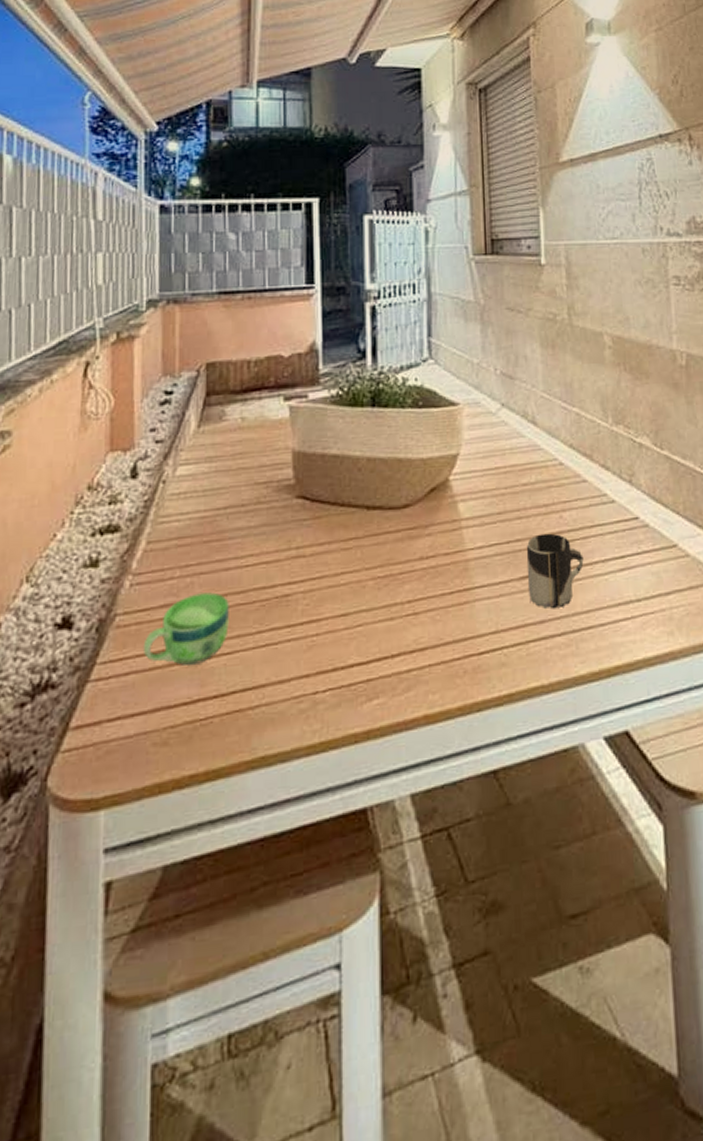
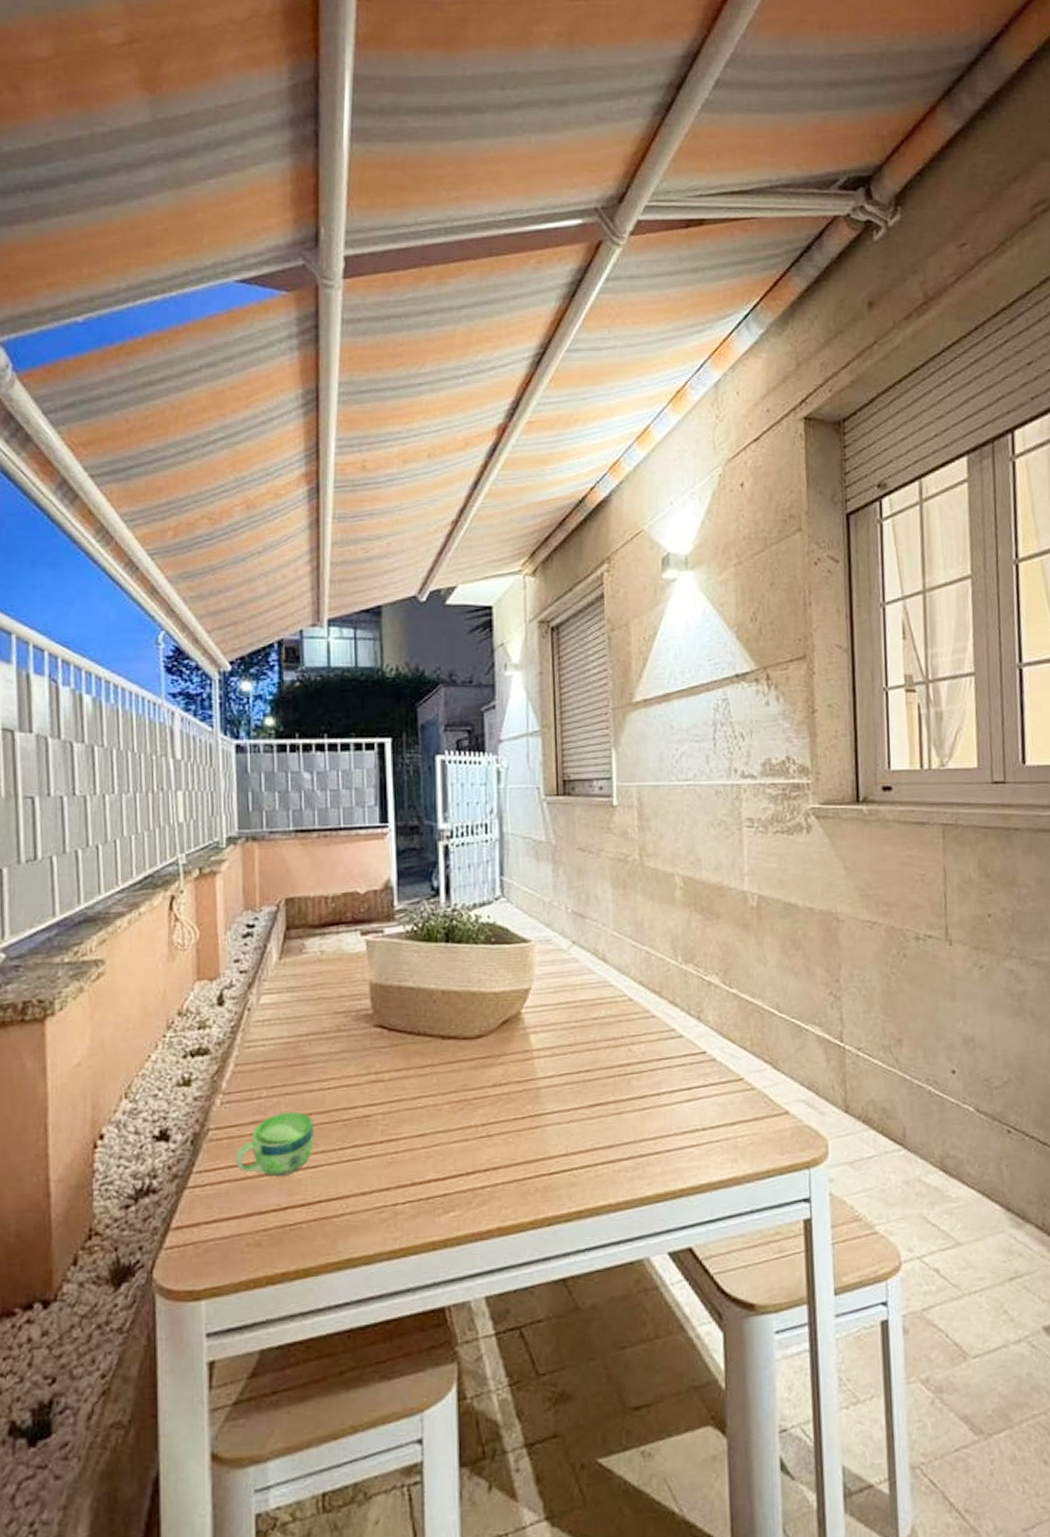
cup: present [526,533,584,609] -> none [595,1065,652,1135]

